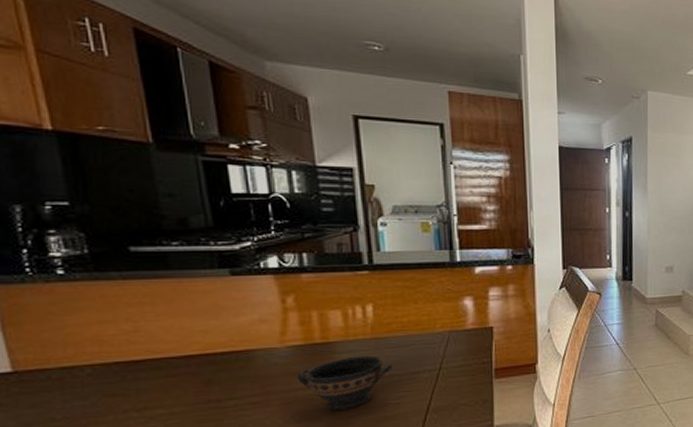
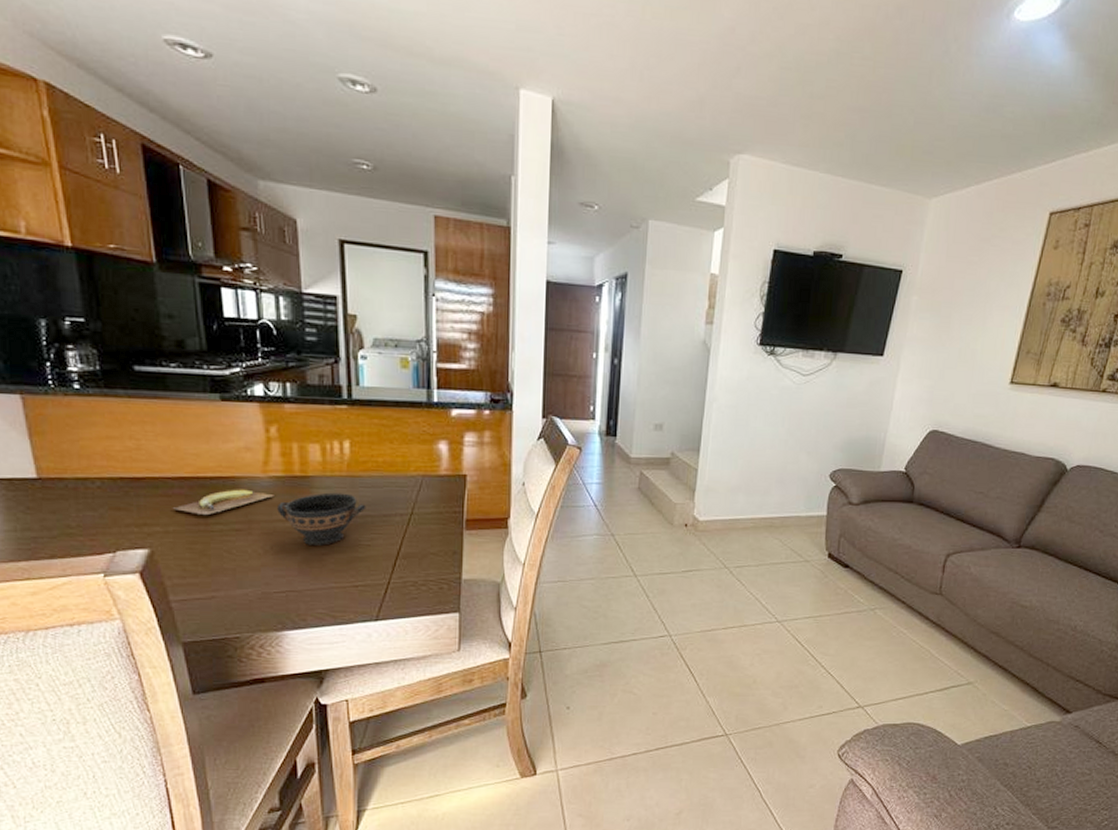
banana: none [178,361,294,392] -> present [172,489,274,514]

